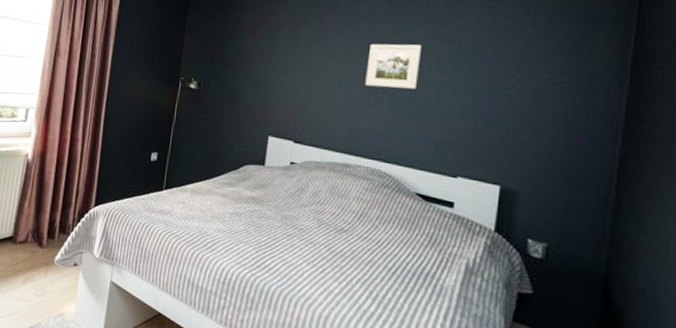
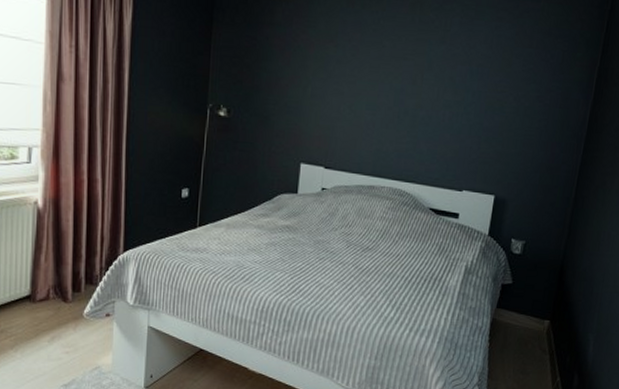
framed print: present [365,43,421,89] -> none [389,64,439,110]

